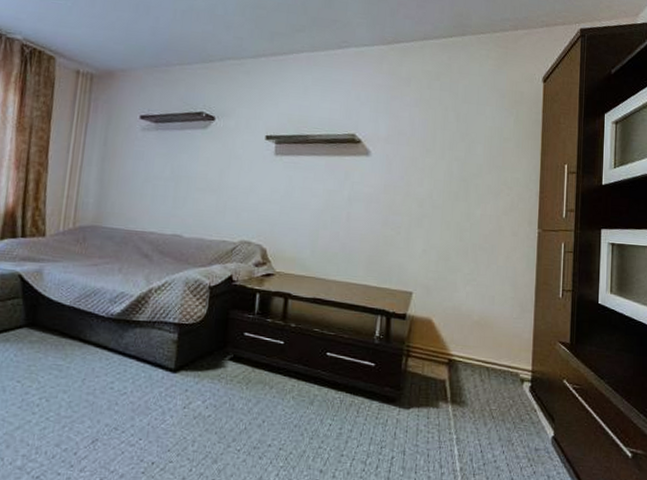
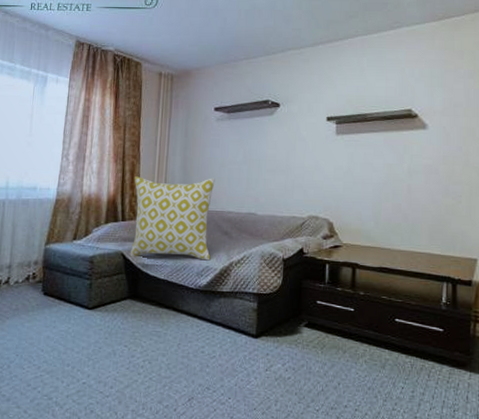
pillow: none [29,187,137,286] -> present [129,176,215,261]

